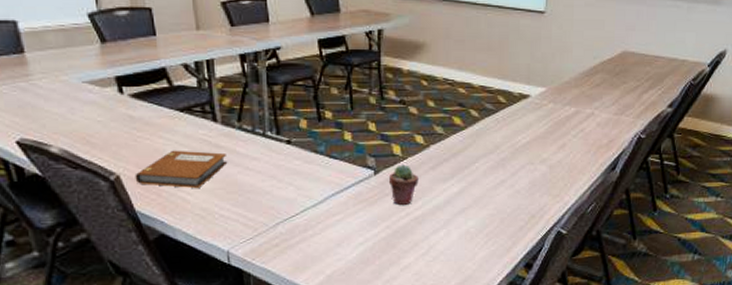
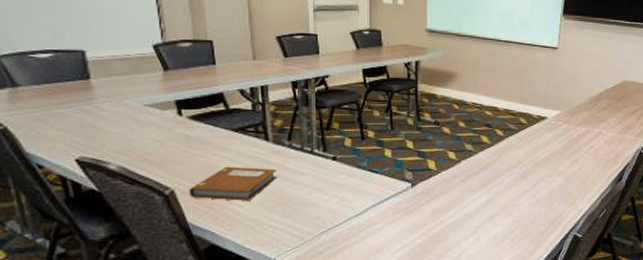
potted succulent: present [388,164,419,205] -> none [424,178,451,214]

